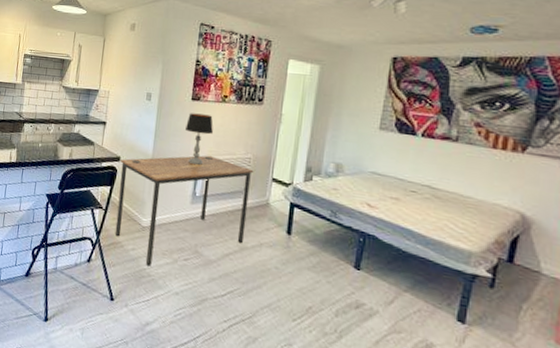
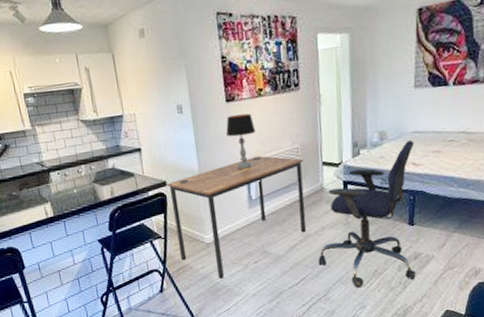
office chair: none [249,179,372,331] -> present [318,140,416,288]

